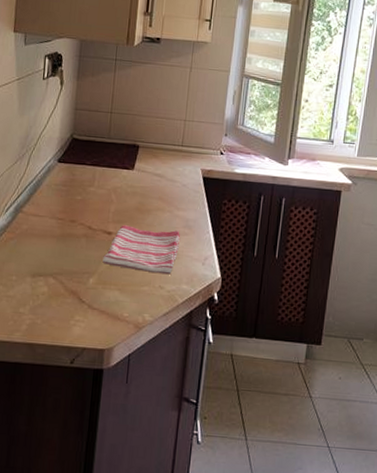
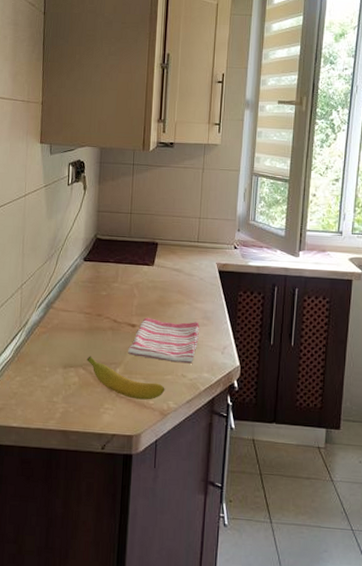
banana: none [57,264,141,312] -> present [86,356,165,400]

